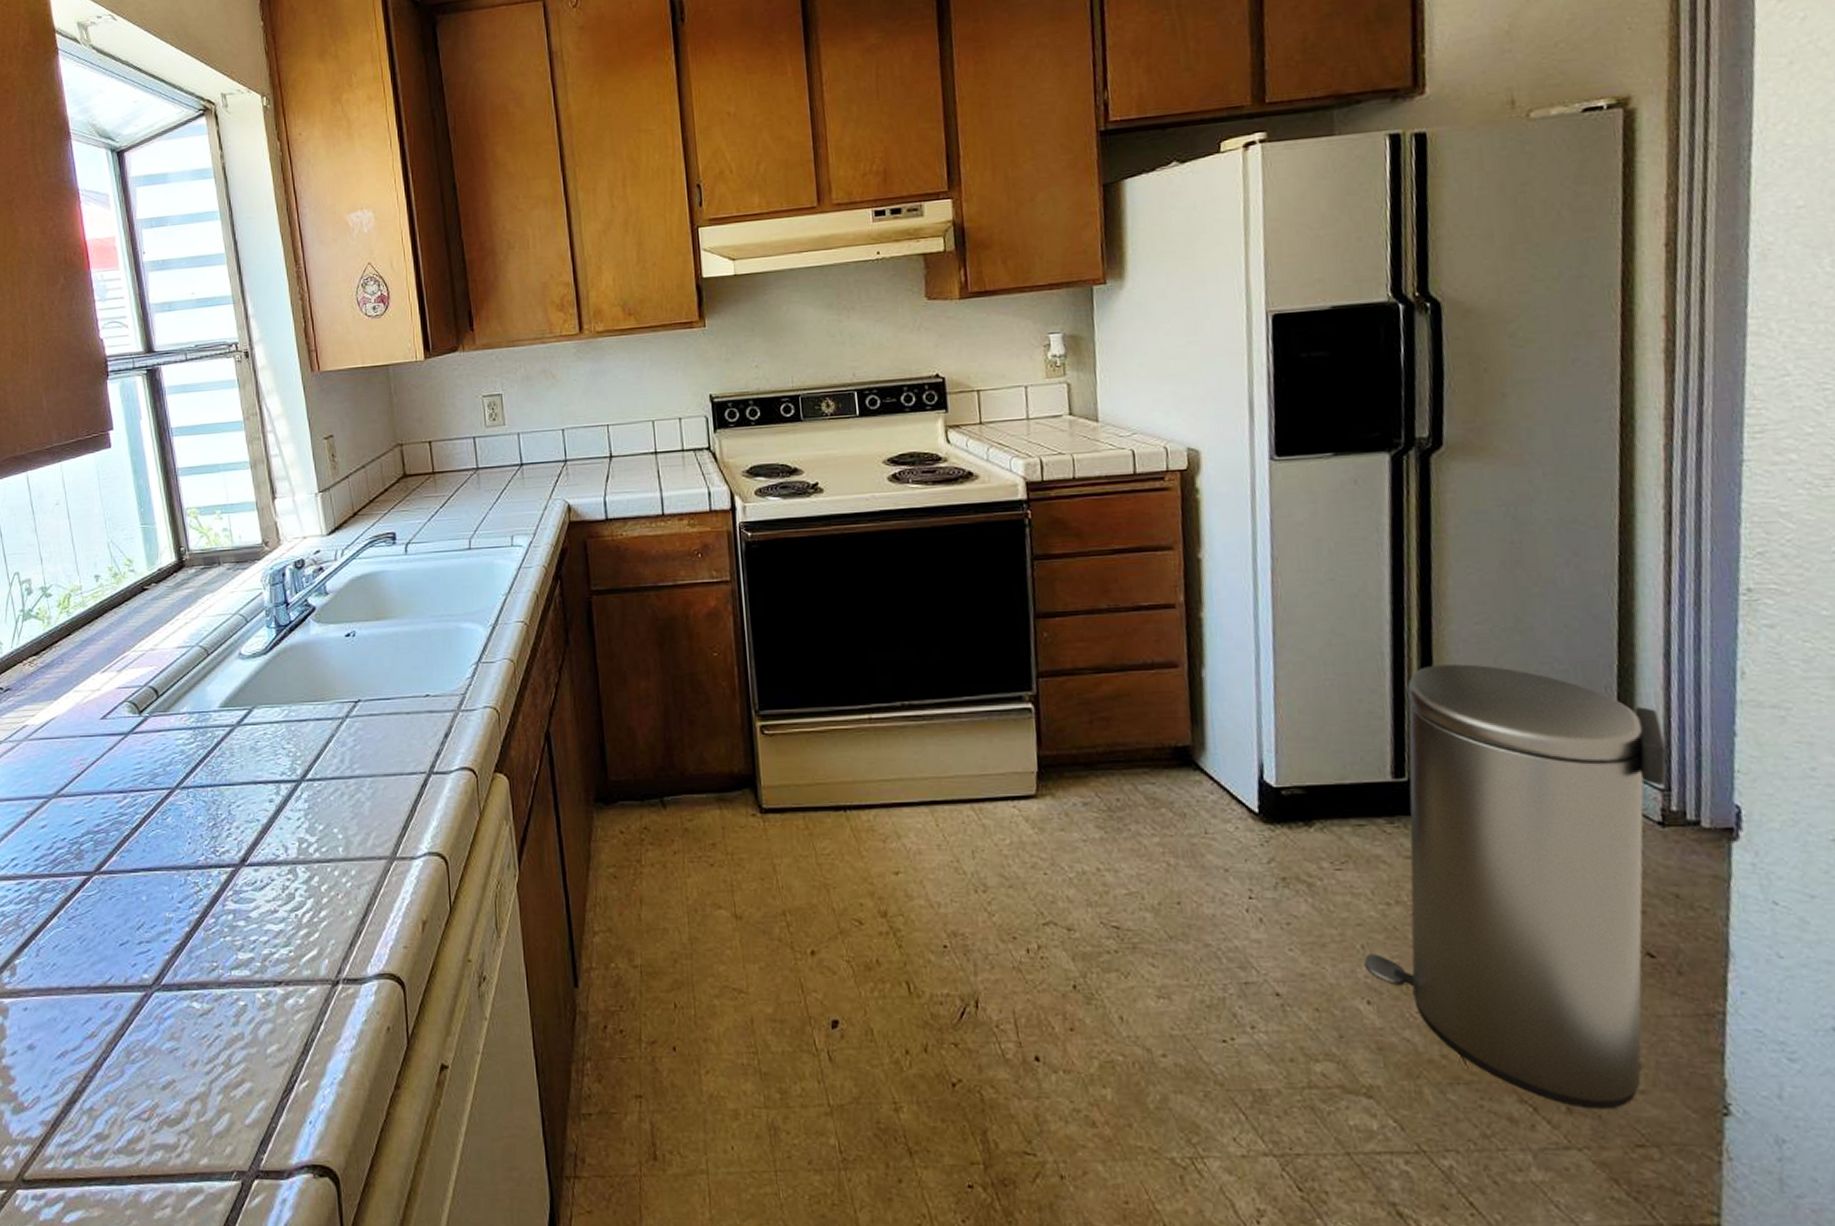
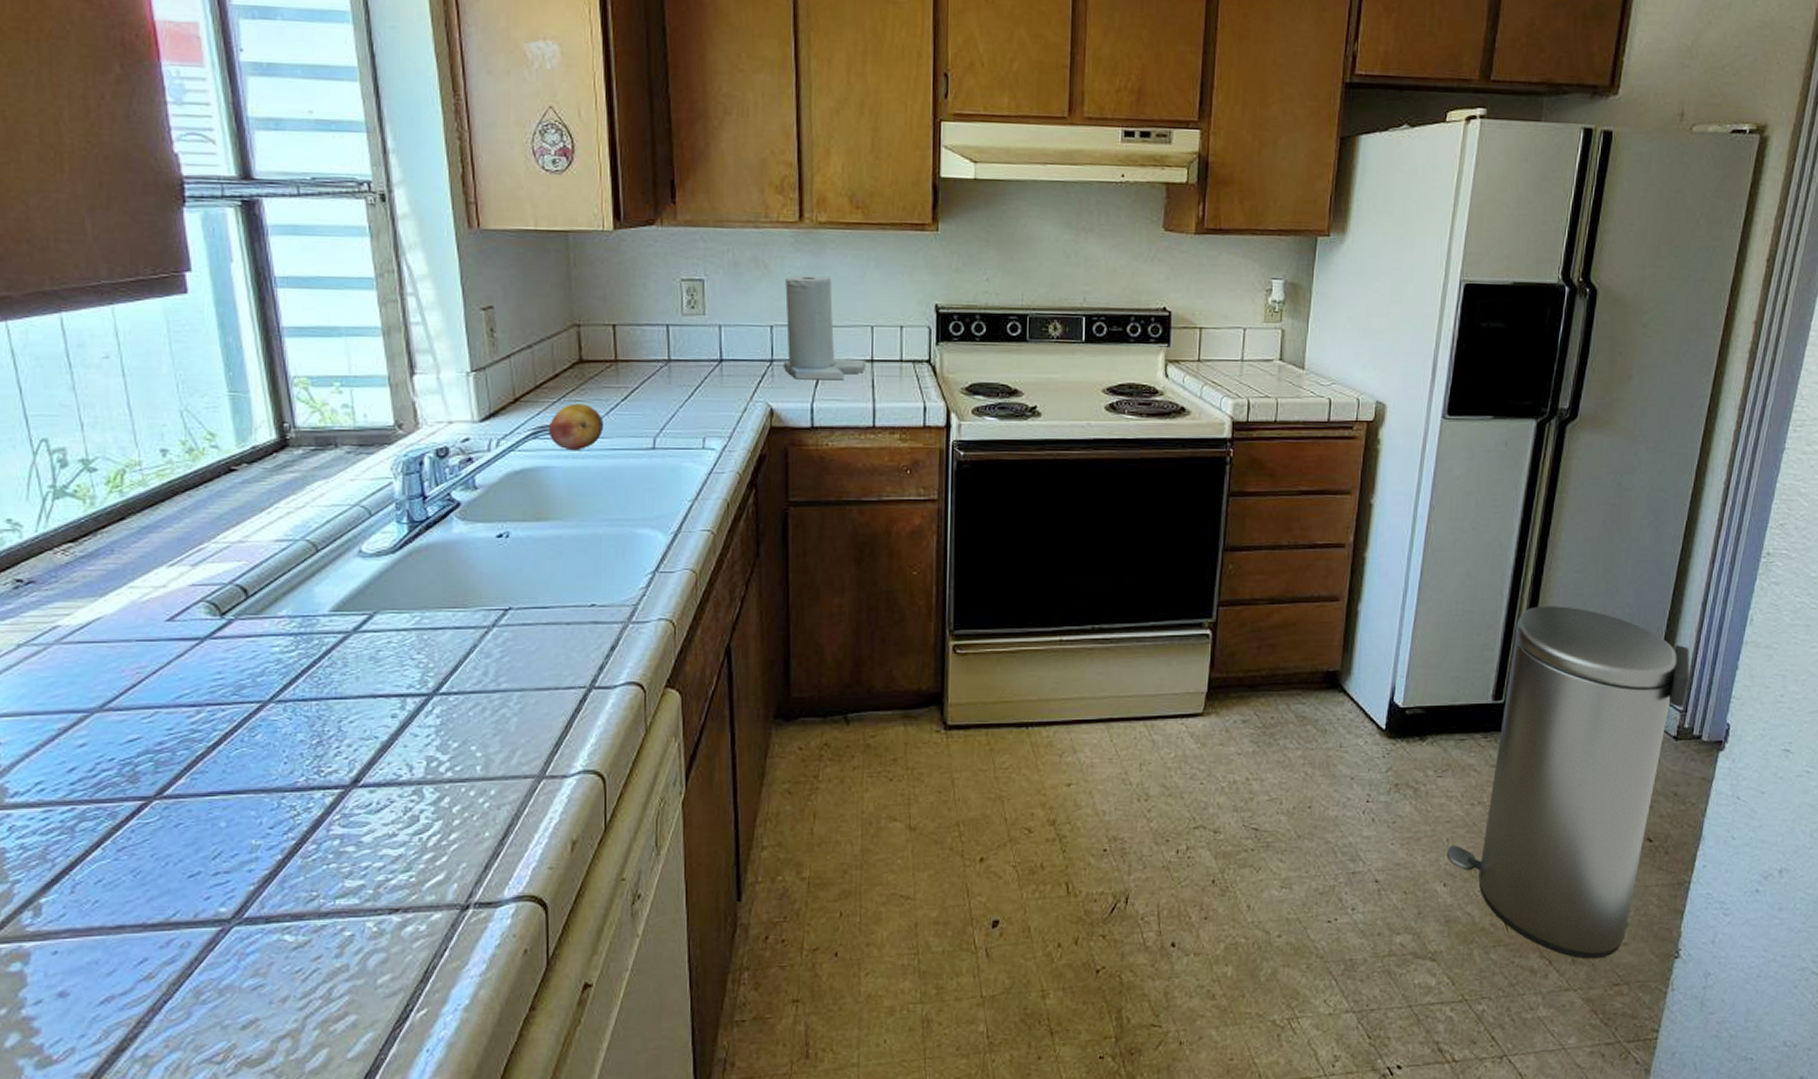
fruit: none [381,513,427,556] -> present [548,403,604,451]
paper towel: none [572,380,650,476] -> present [782,275,865,381]

